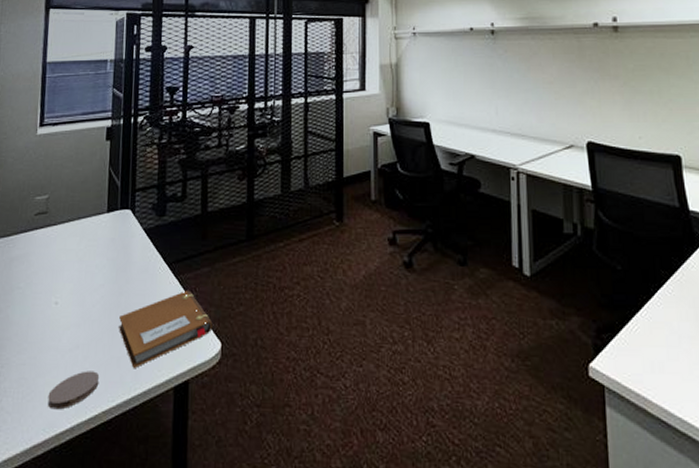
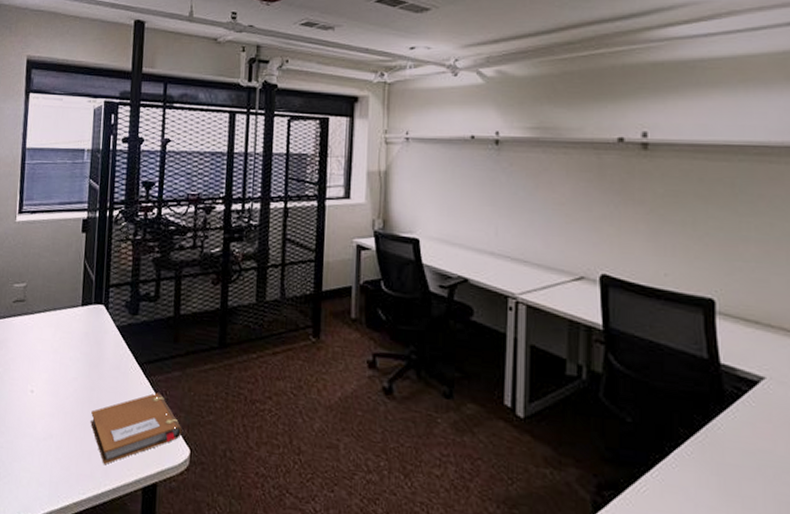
coaster: present [47,371,100,410] -> none [22,461,72,496]

